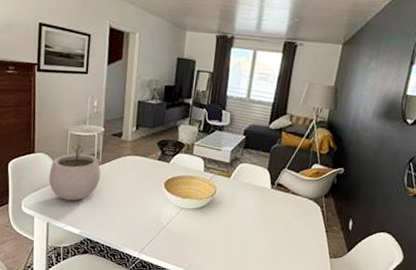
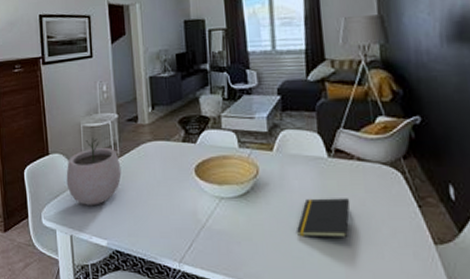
notepad: none [235,217,280,247] -> present [296,198,351,238]

